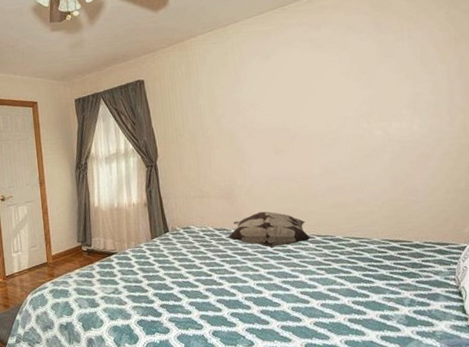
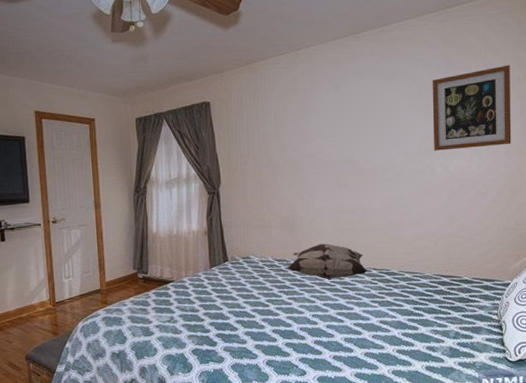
wall art: none [363,24,454,114] -> present [432,64,511,151]

